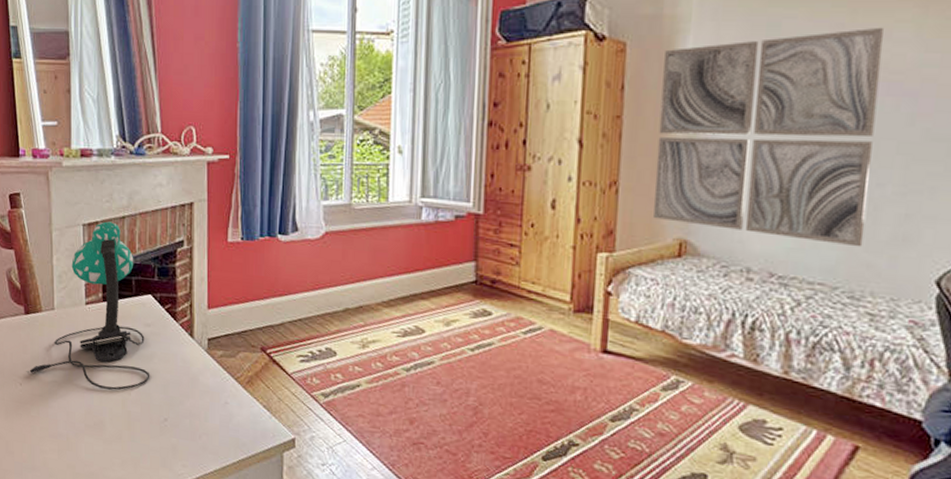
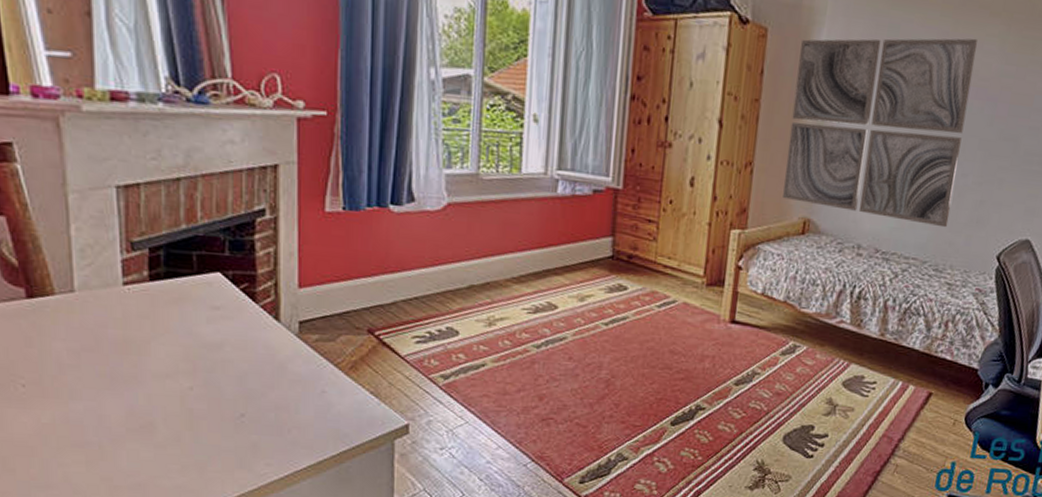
desk lamp: present [26,221,150,391] -> none [31,183,220,386]

